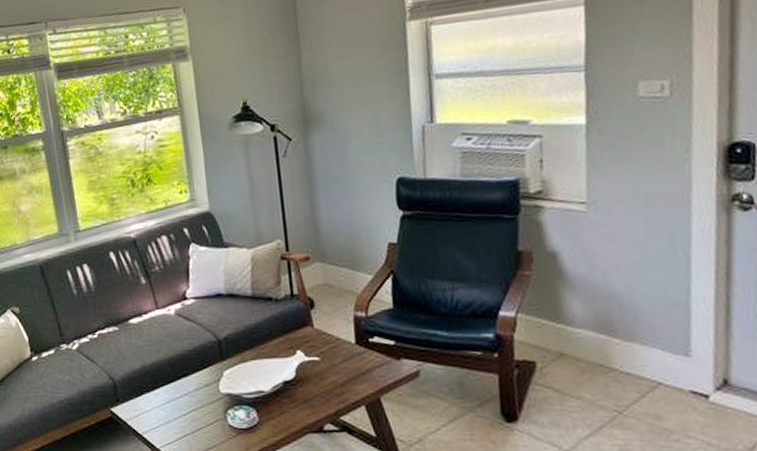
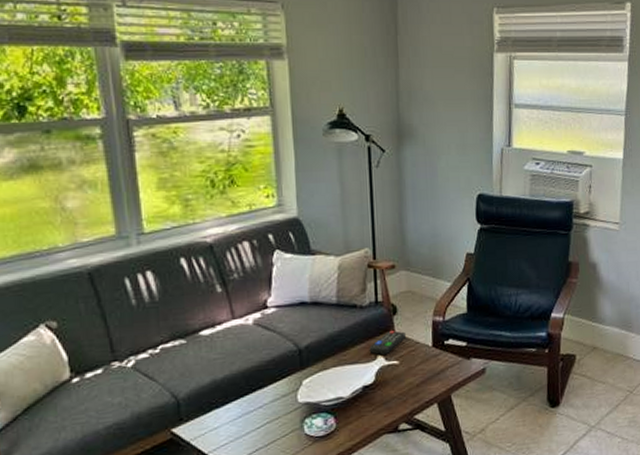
remote control: none [287,325,326,351] -> present [369,330,407,355]

